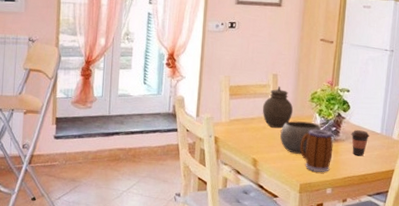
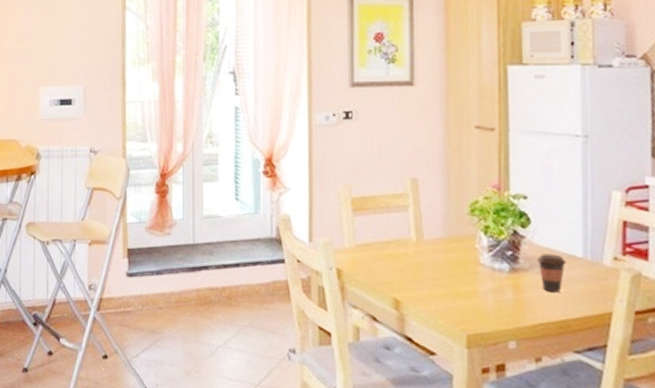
jar: present [262,86,294,129] -> none [400,195,446,255]
bowl: present [280,121,322,155] -> none [430,243,491,292]
mug: present [300,129,333,172] -> none [460,255,512,317]

